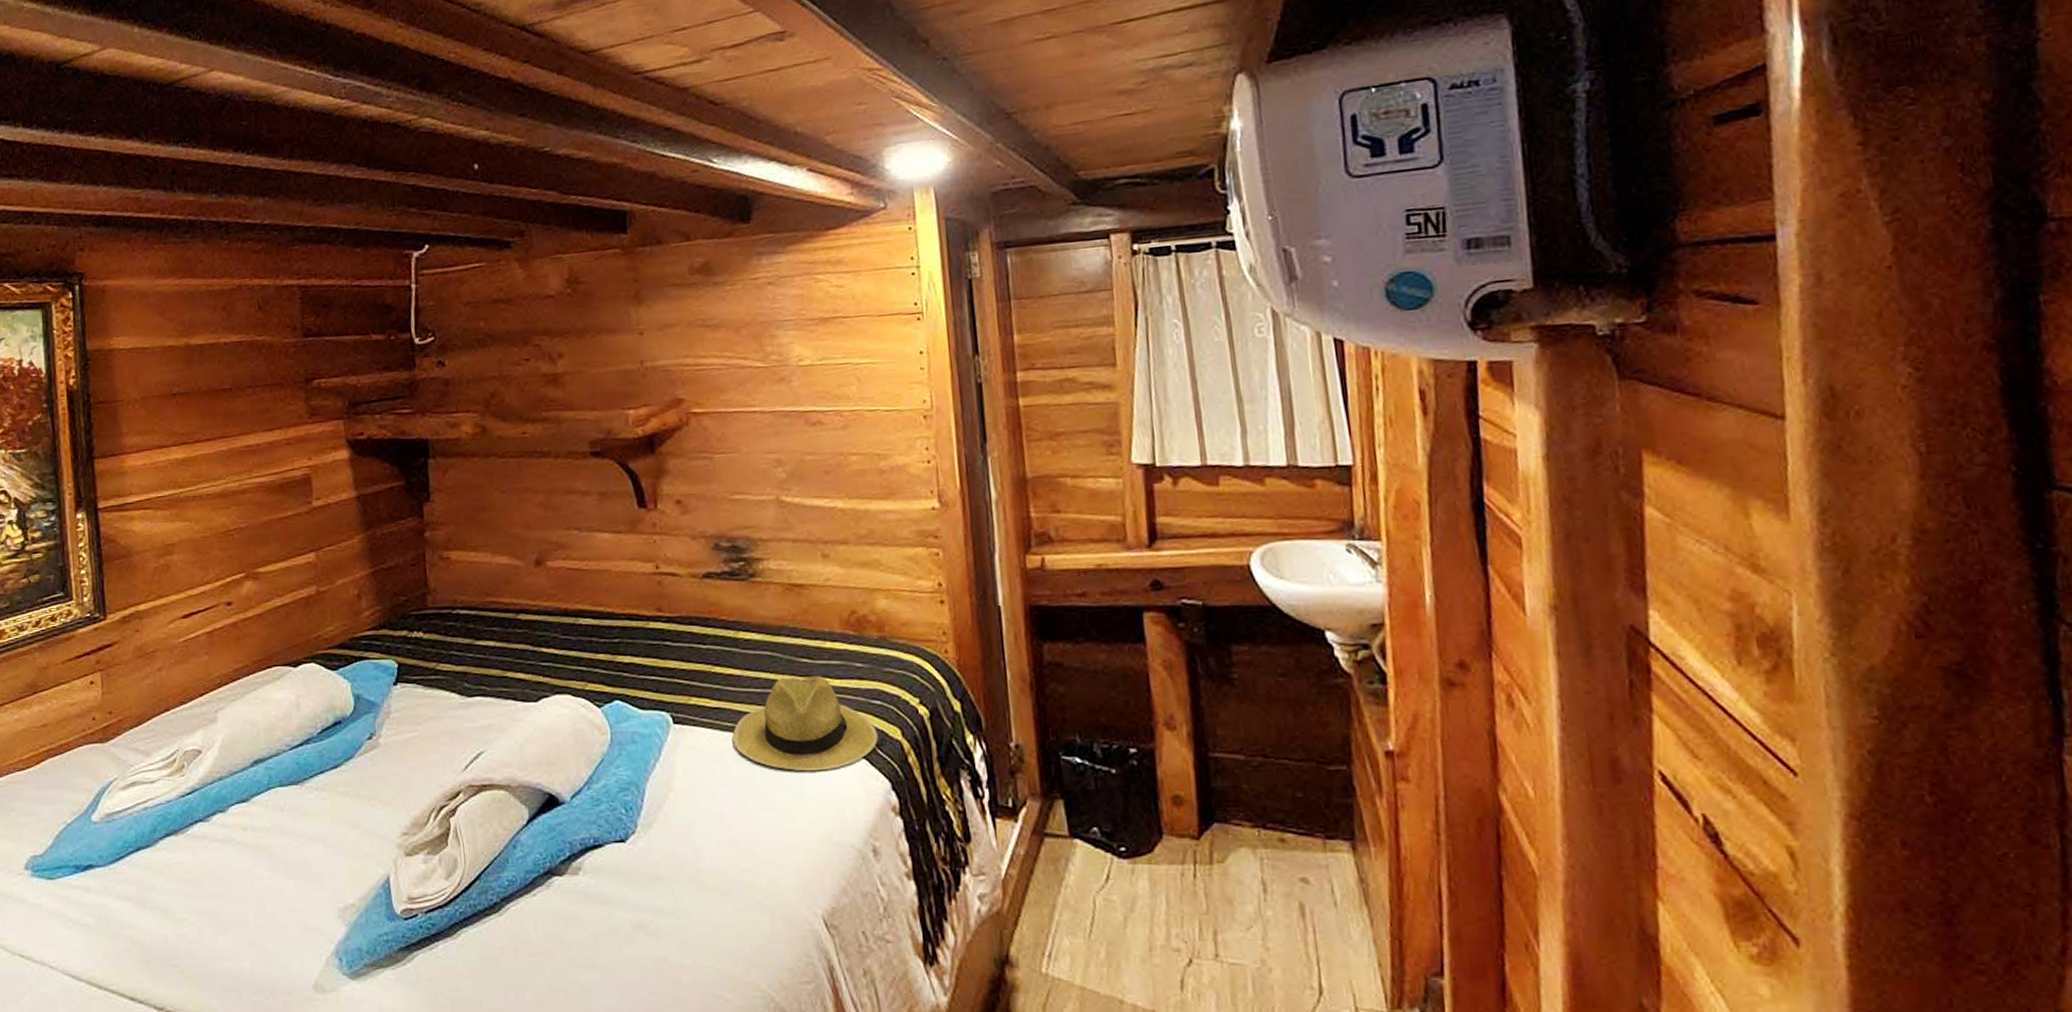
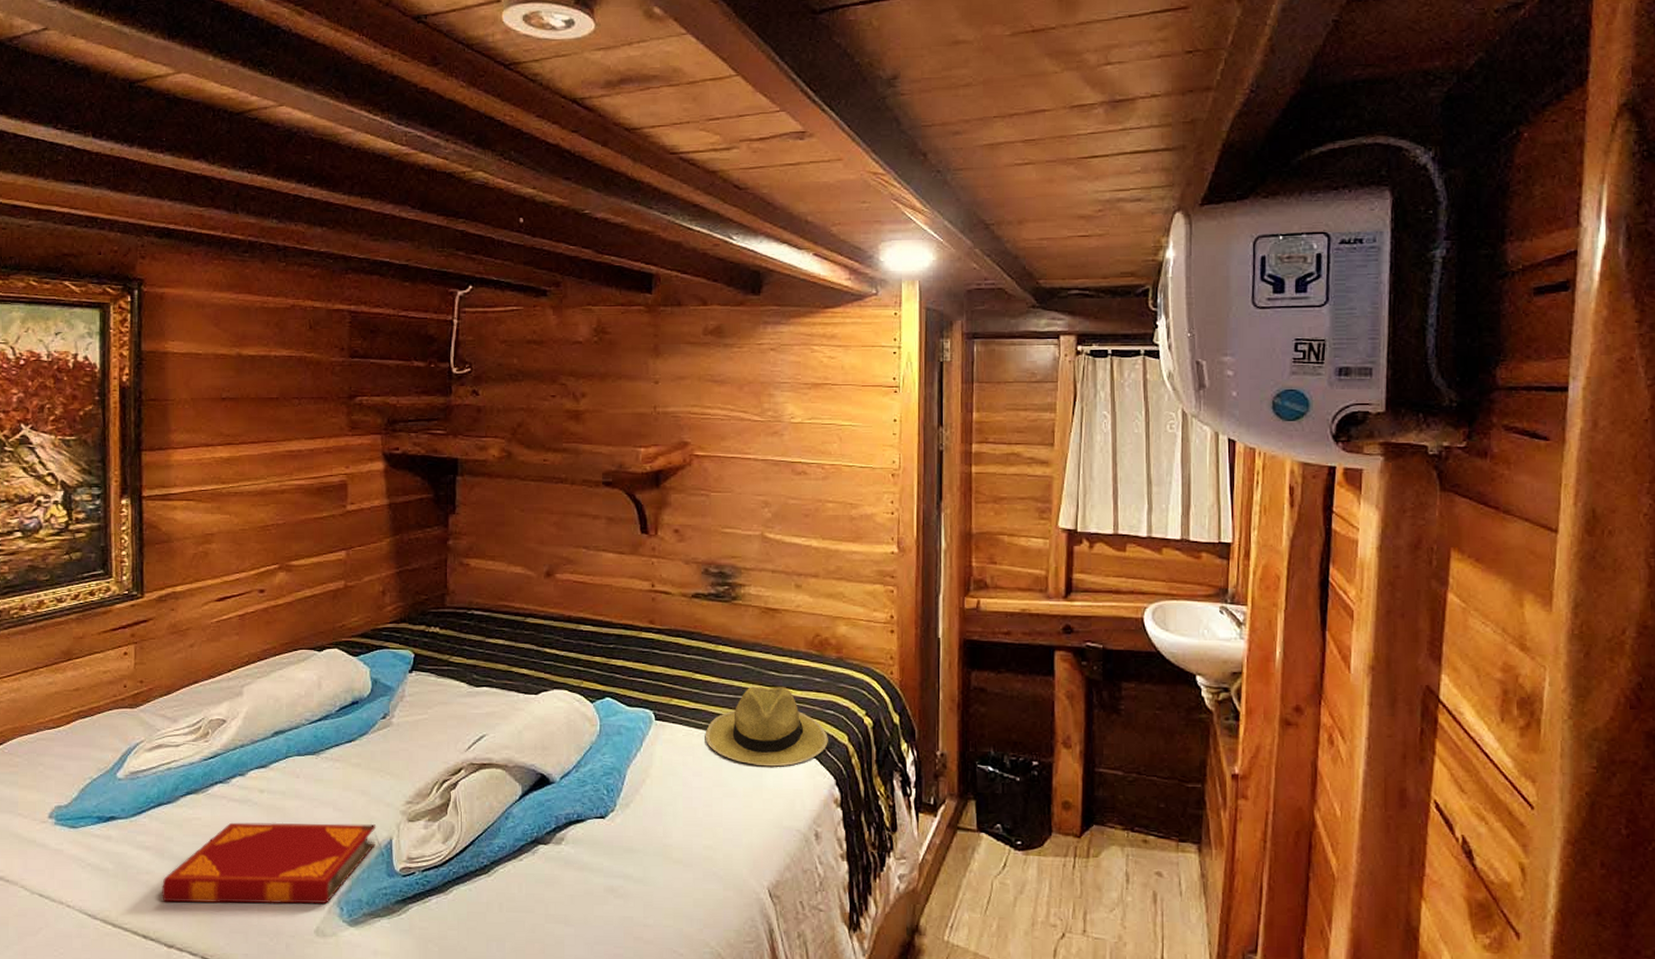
hardback book: none [146,861,372,959] -> present [161,822,377,904]

